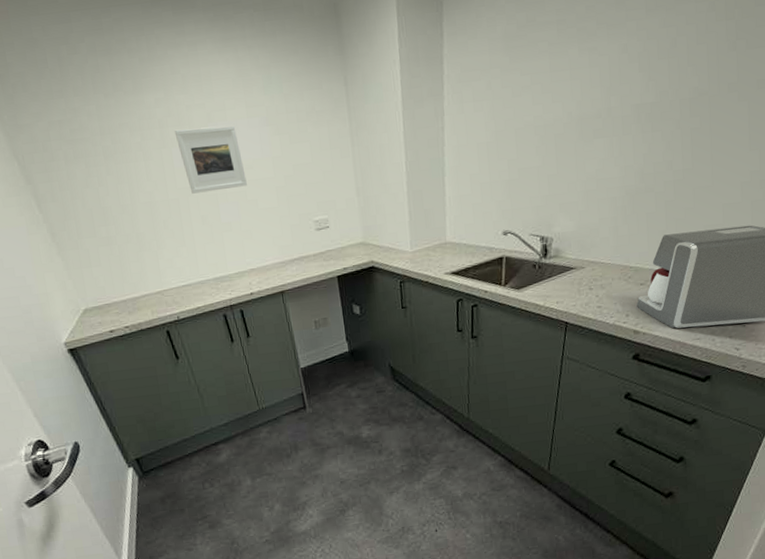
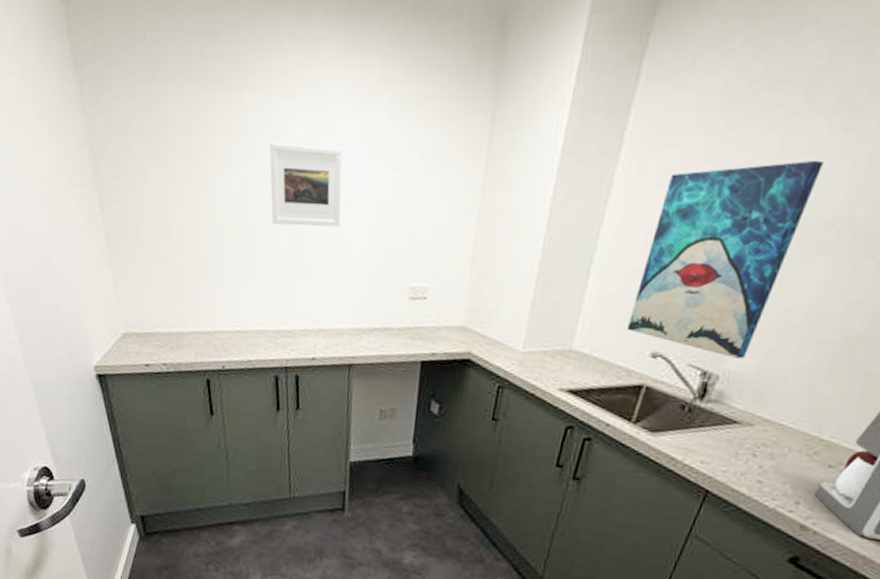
wall art: none [481,73,581,223] -> present [627,160,824,359]

